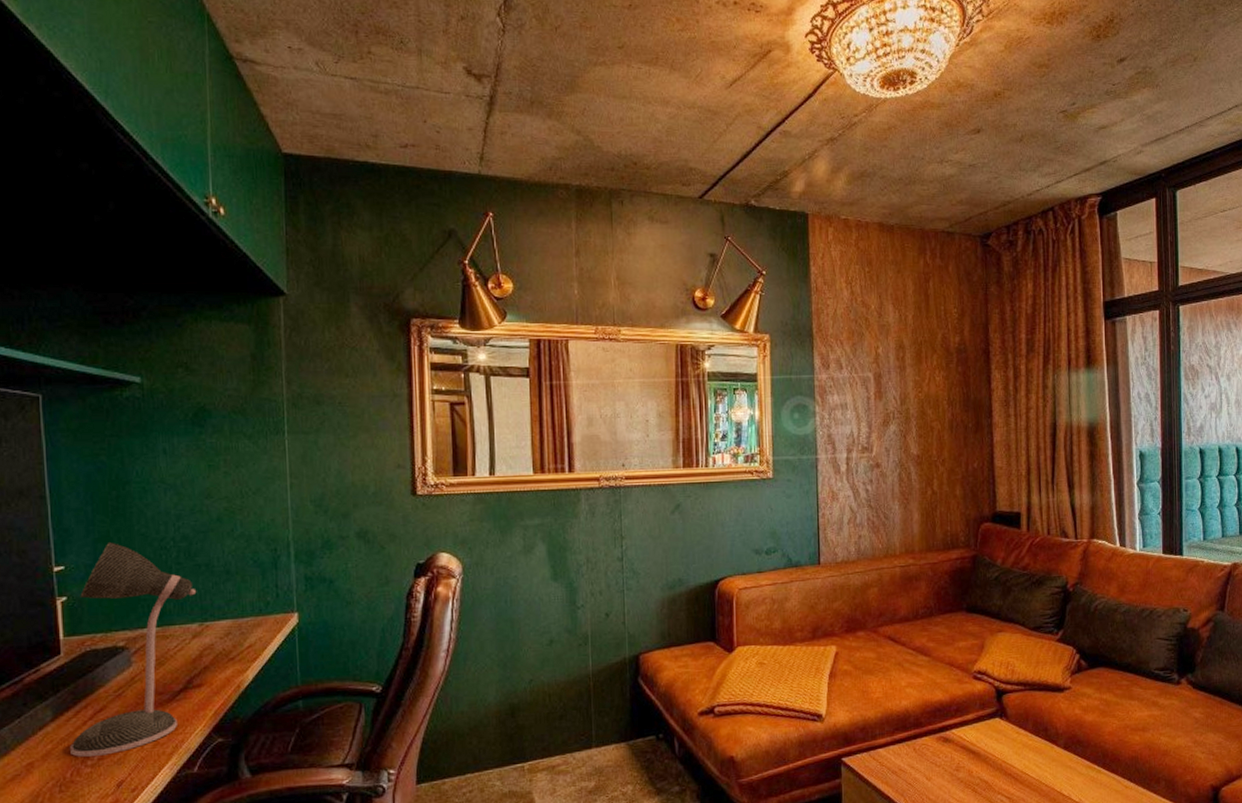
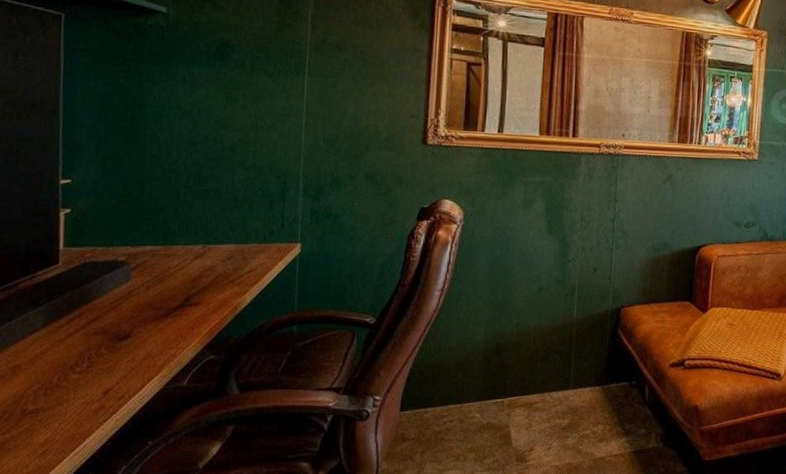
desk lamp: present [69,541,197,758] -> none [58,160,203,364]

